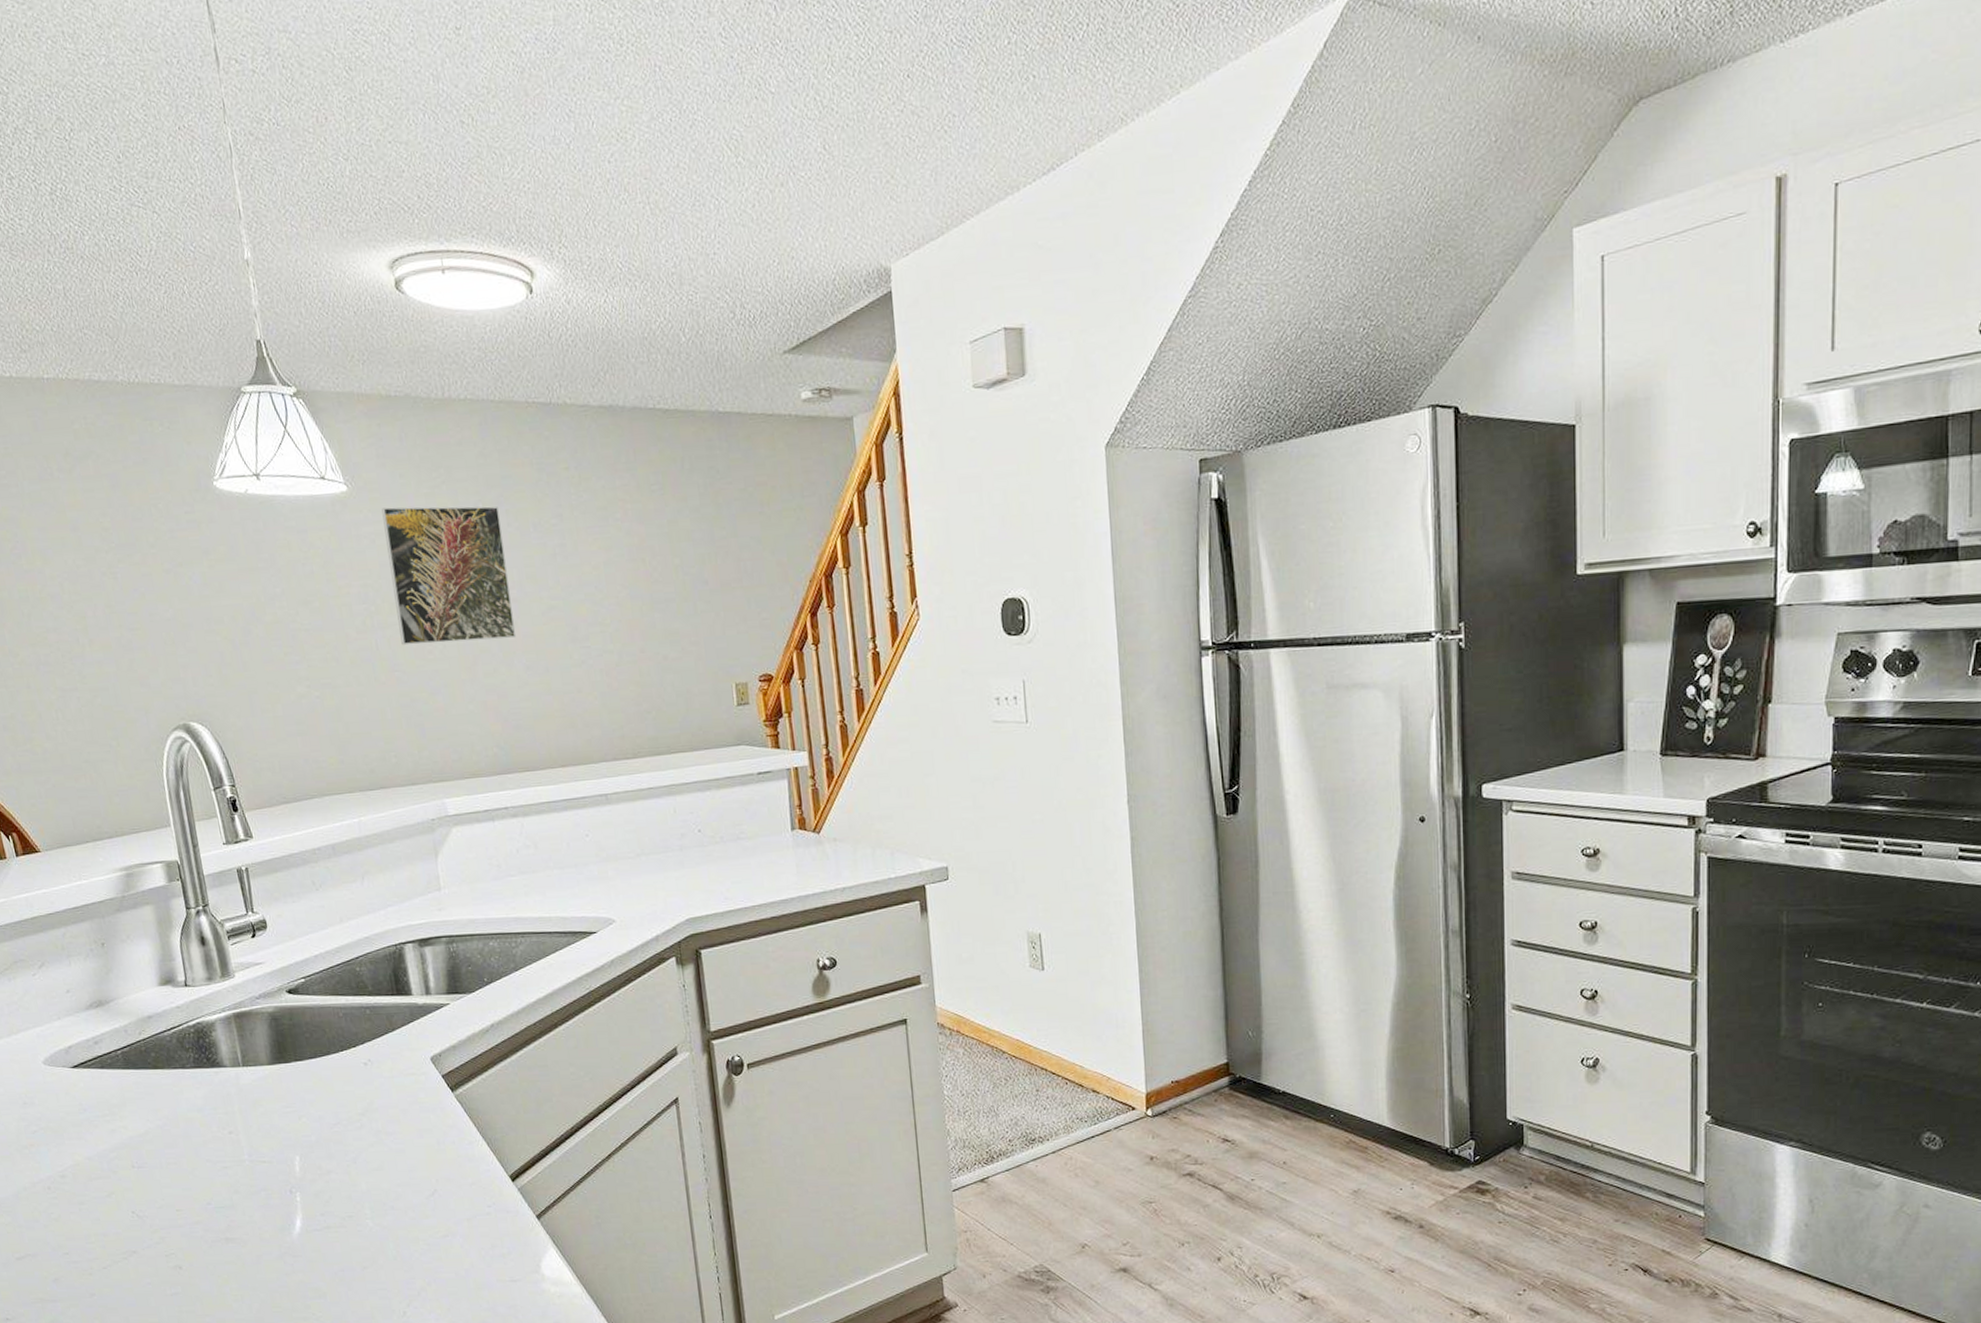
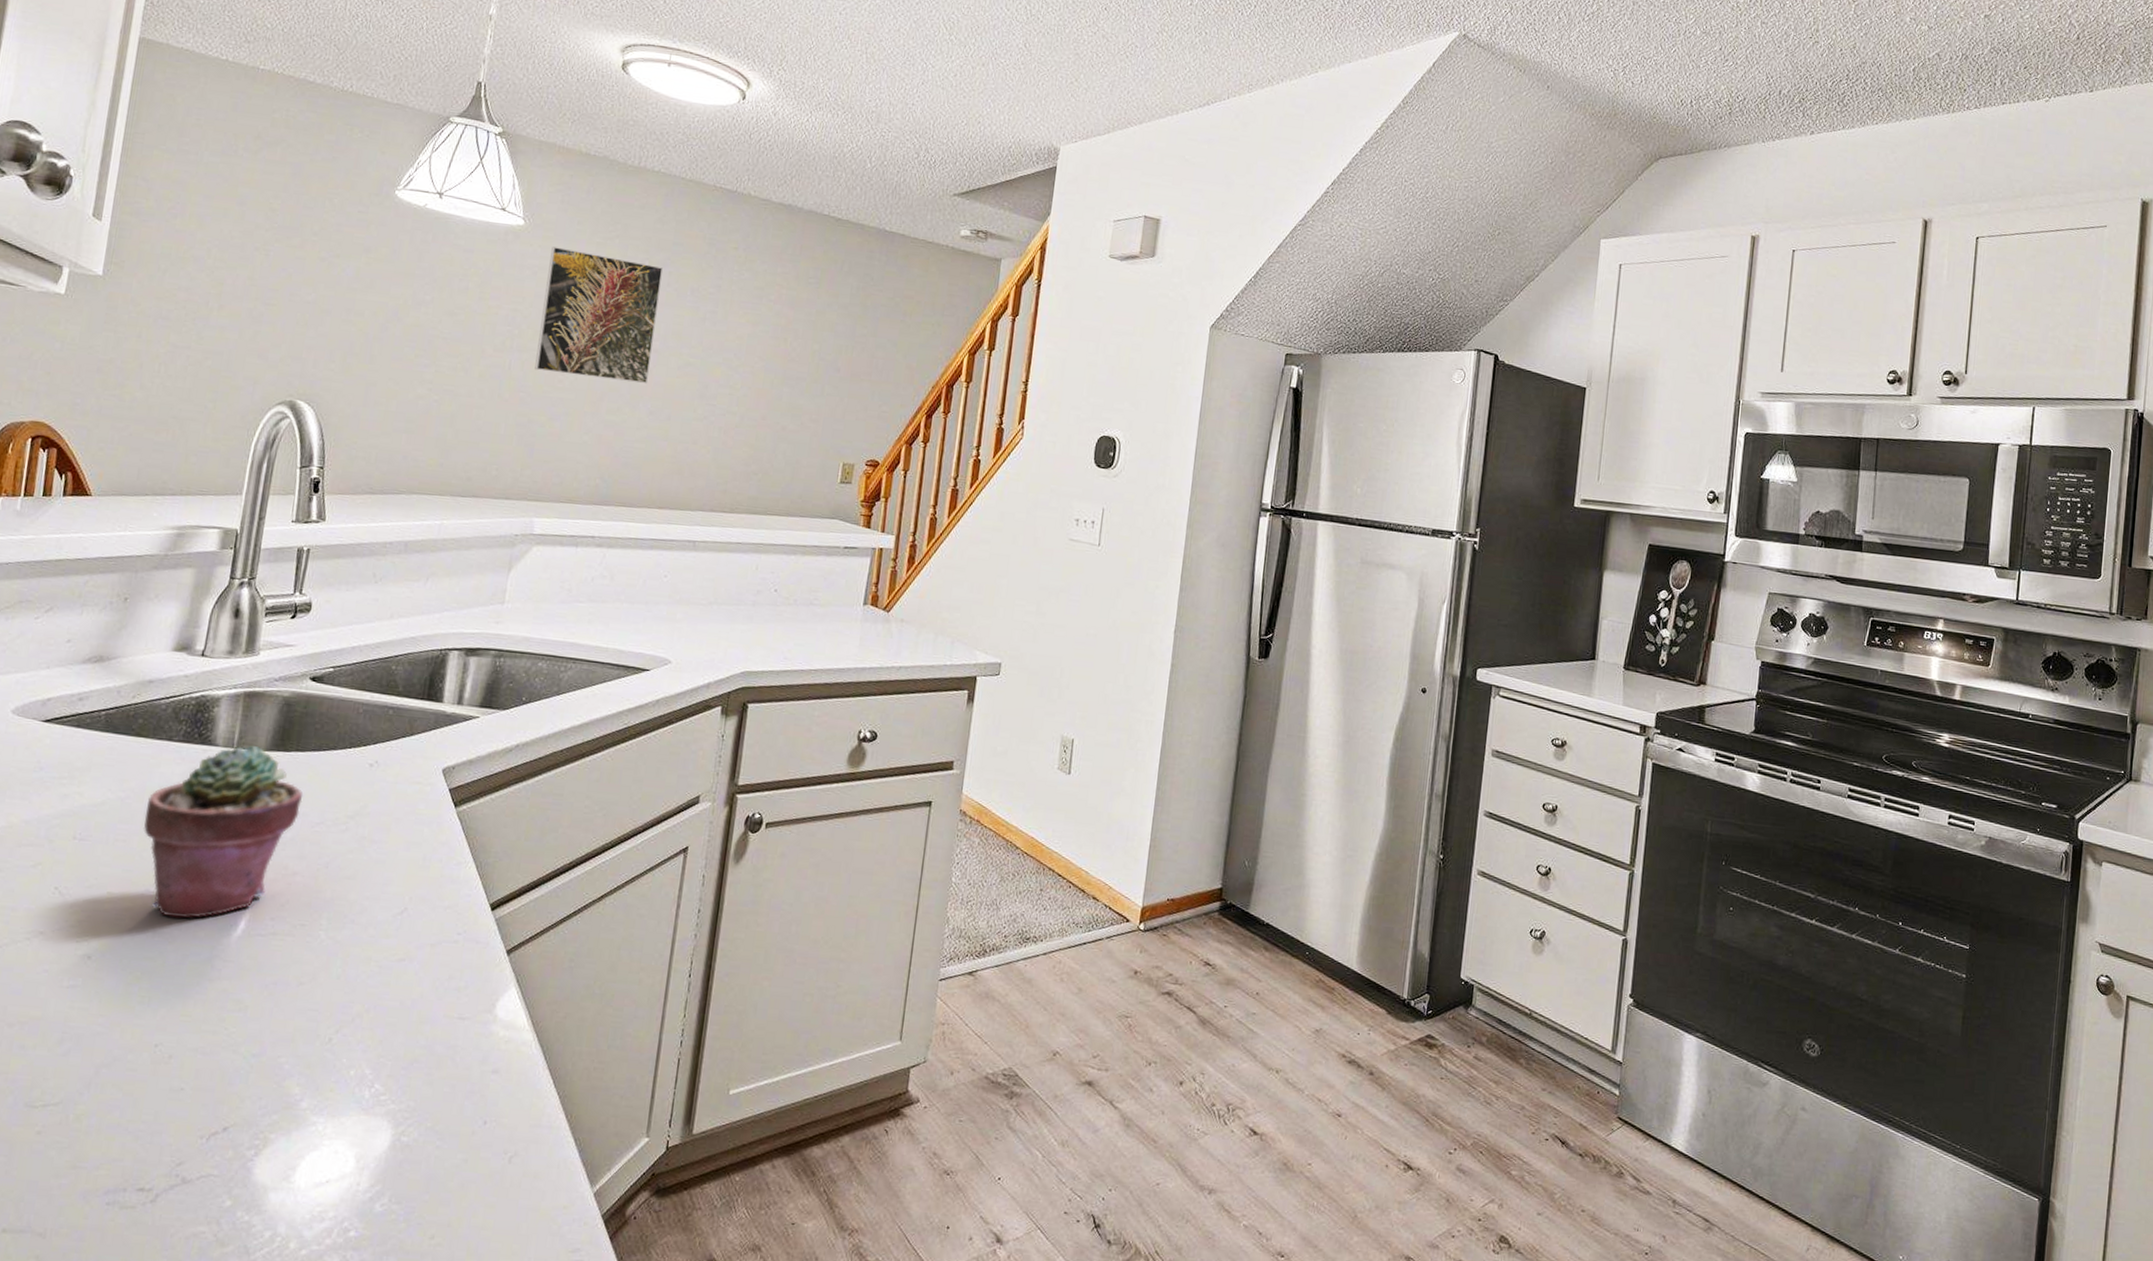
potted succulent: none [183,1061,316,1225] -> present [144,745,303,919]

